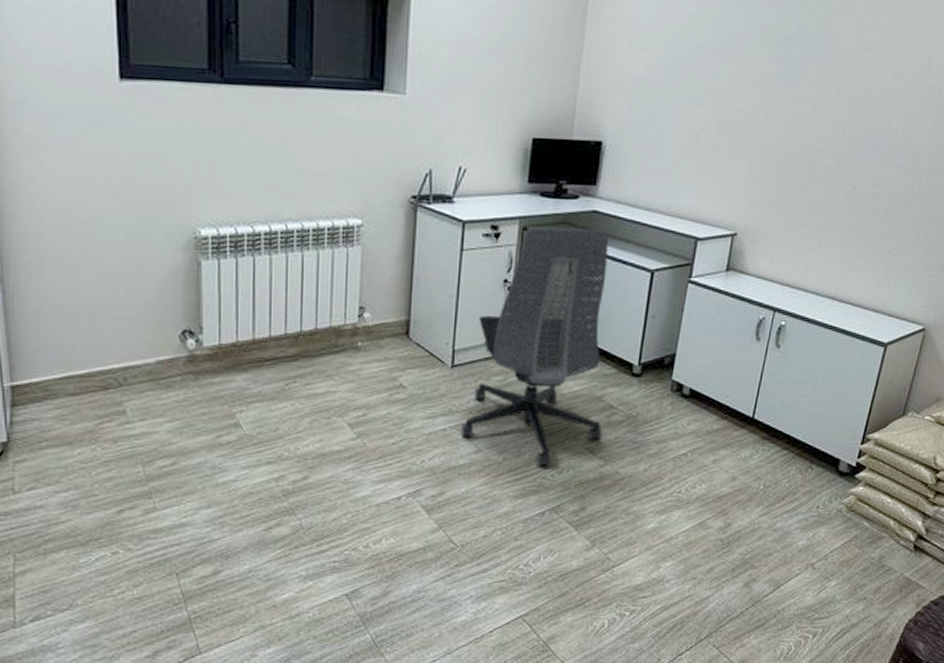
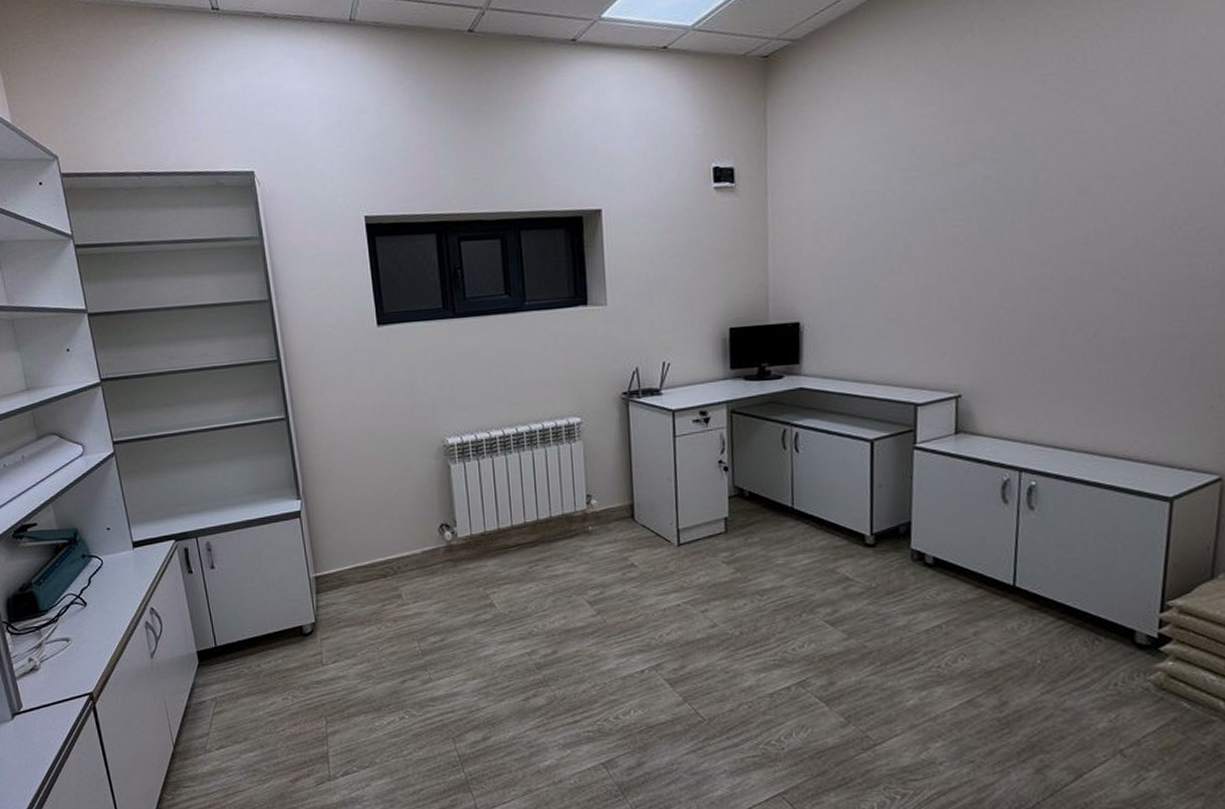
office chair: present [461,226,609,467] -> none [694,405,842,640]

